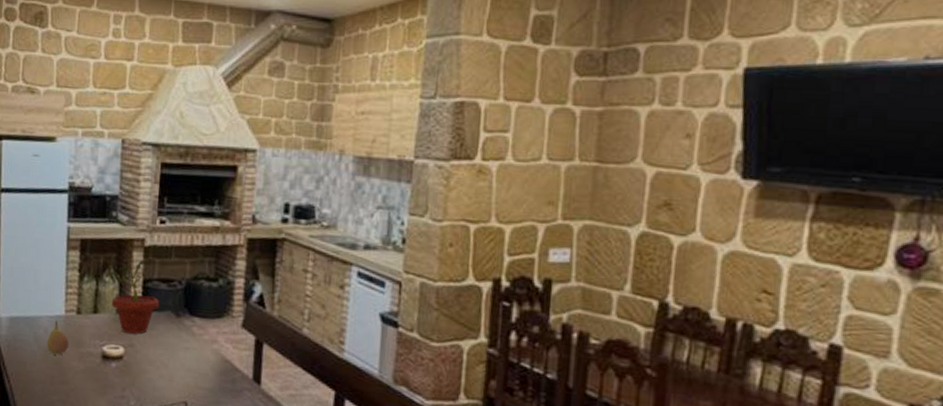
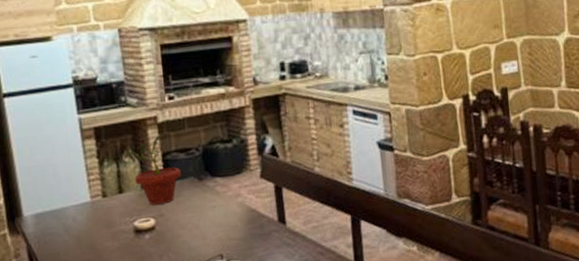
fruit: present [46,321,70,355] -> none [77,208,101,240]

